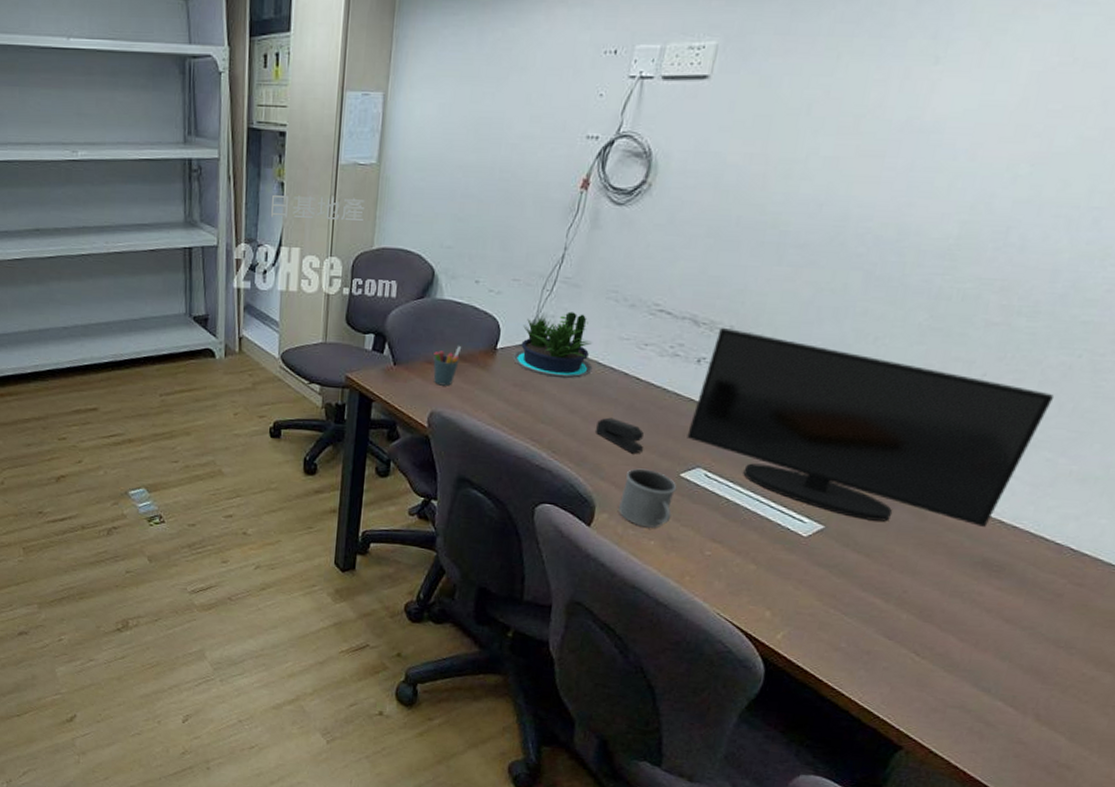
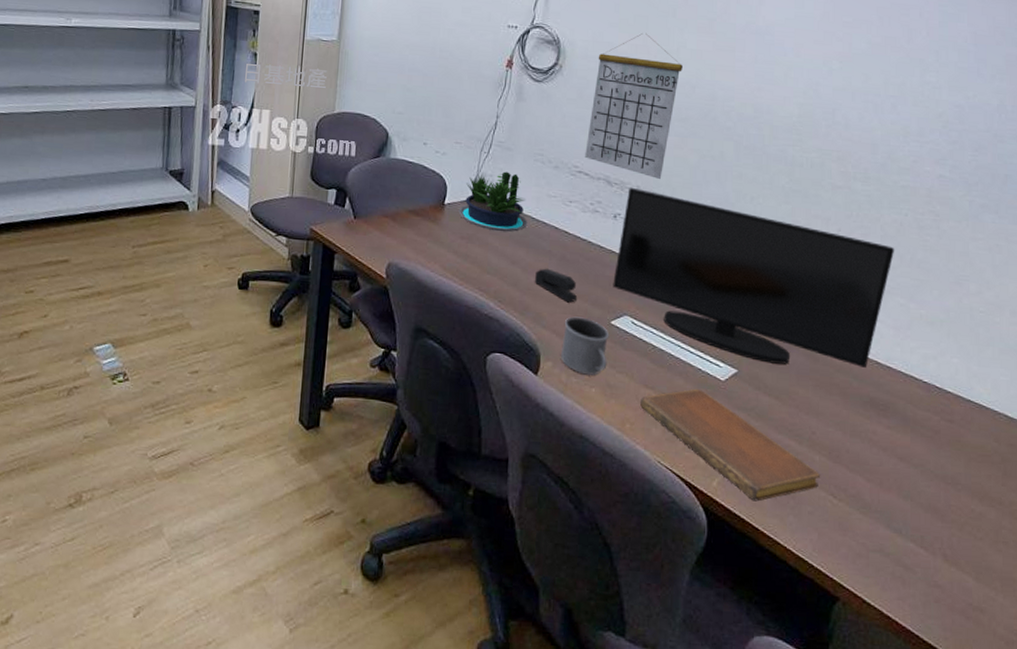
pen holder: present [433,346,462,386] -> none [389,201,414,239]
calendar: none [669,137,810,317] -> present [585,33,683,179]
notebook: none [704,544,906,655] -> present [640,388,821,502]

